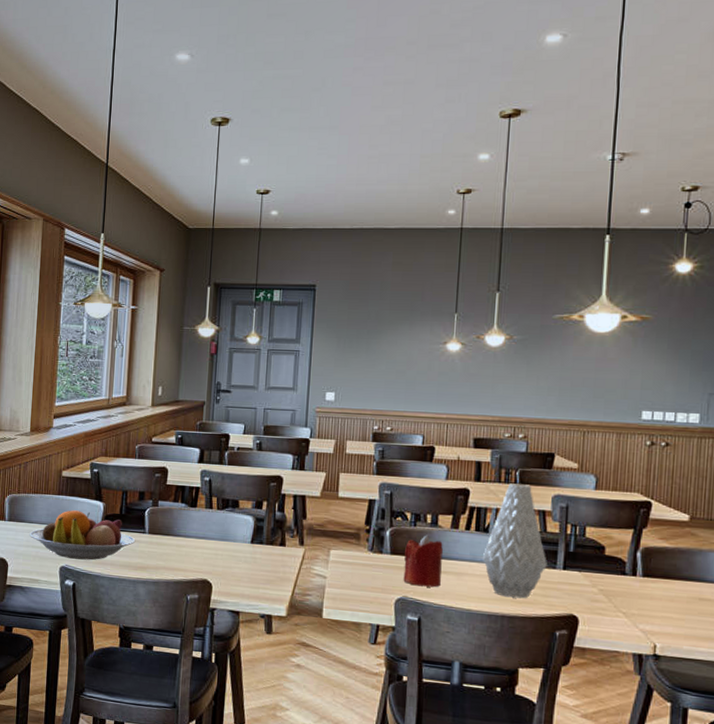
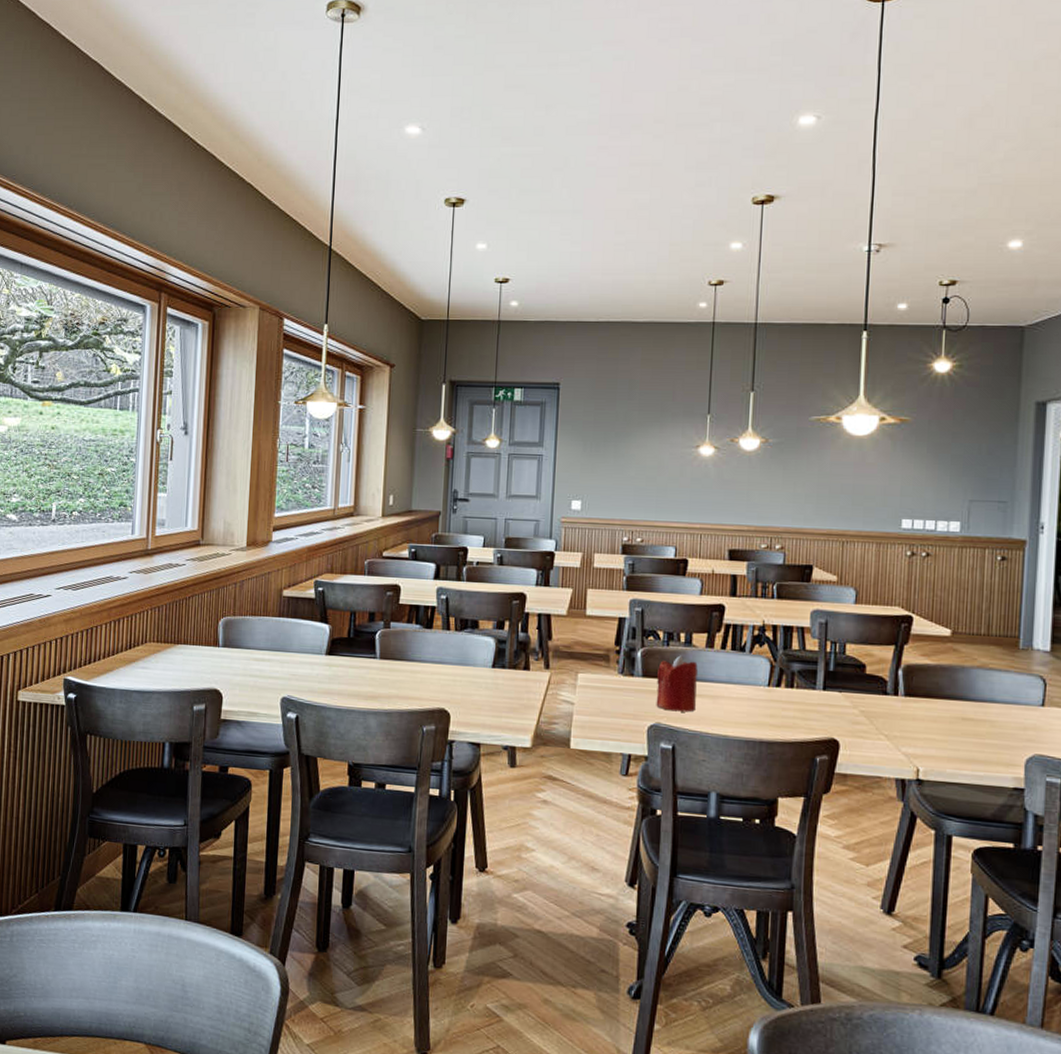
fruit bowl: present [29,510,136,560] -> none [246,634,366,690]
vase: present [483,483,547,599] -> none [740,598,807,722]

